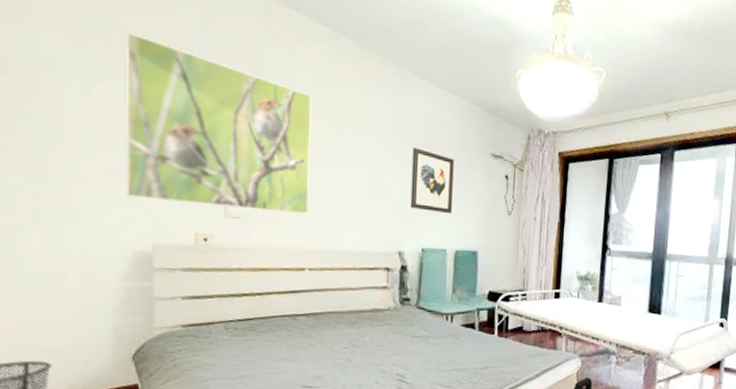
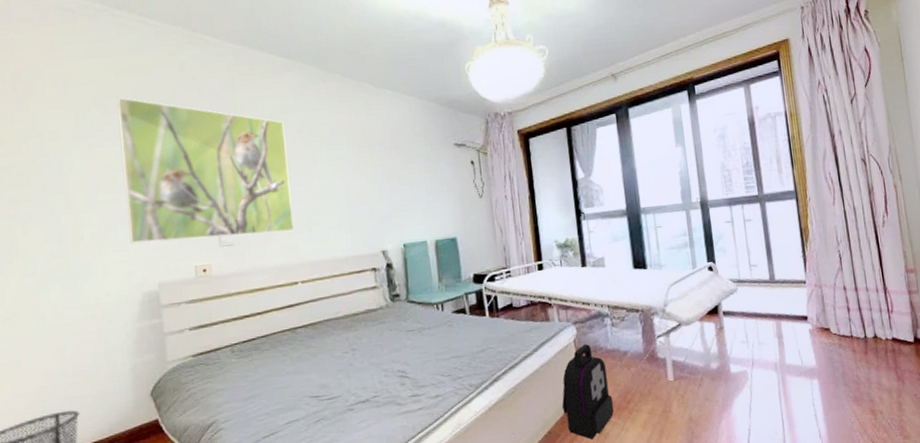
wall art: present [410,147,454,214] -> none [381,151,426,208]

